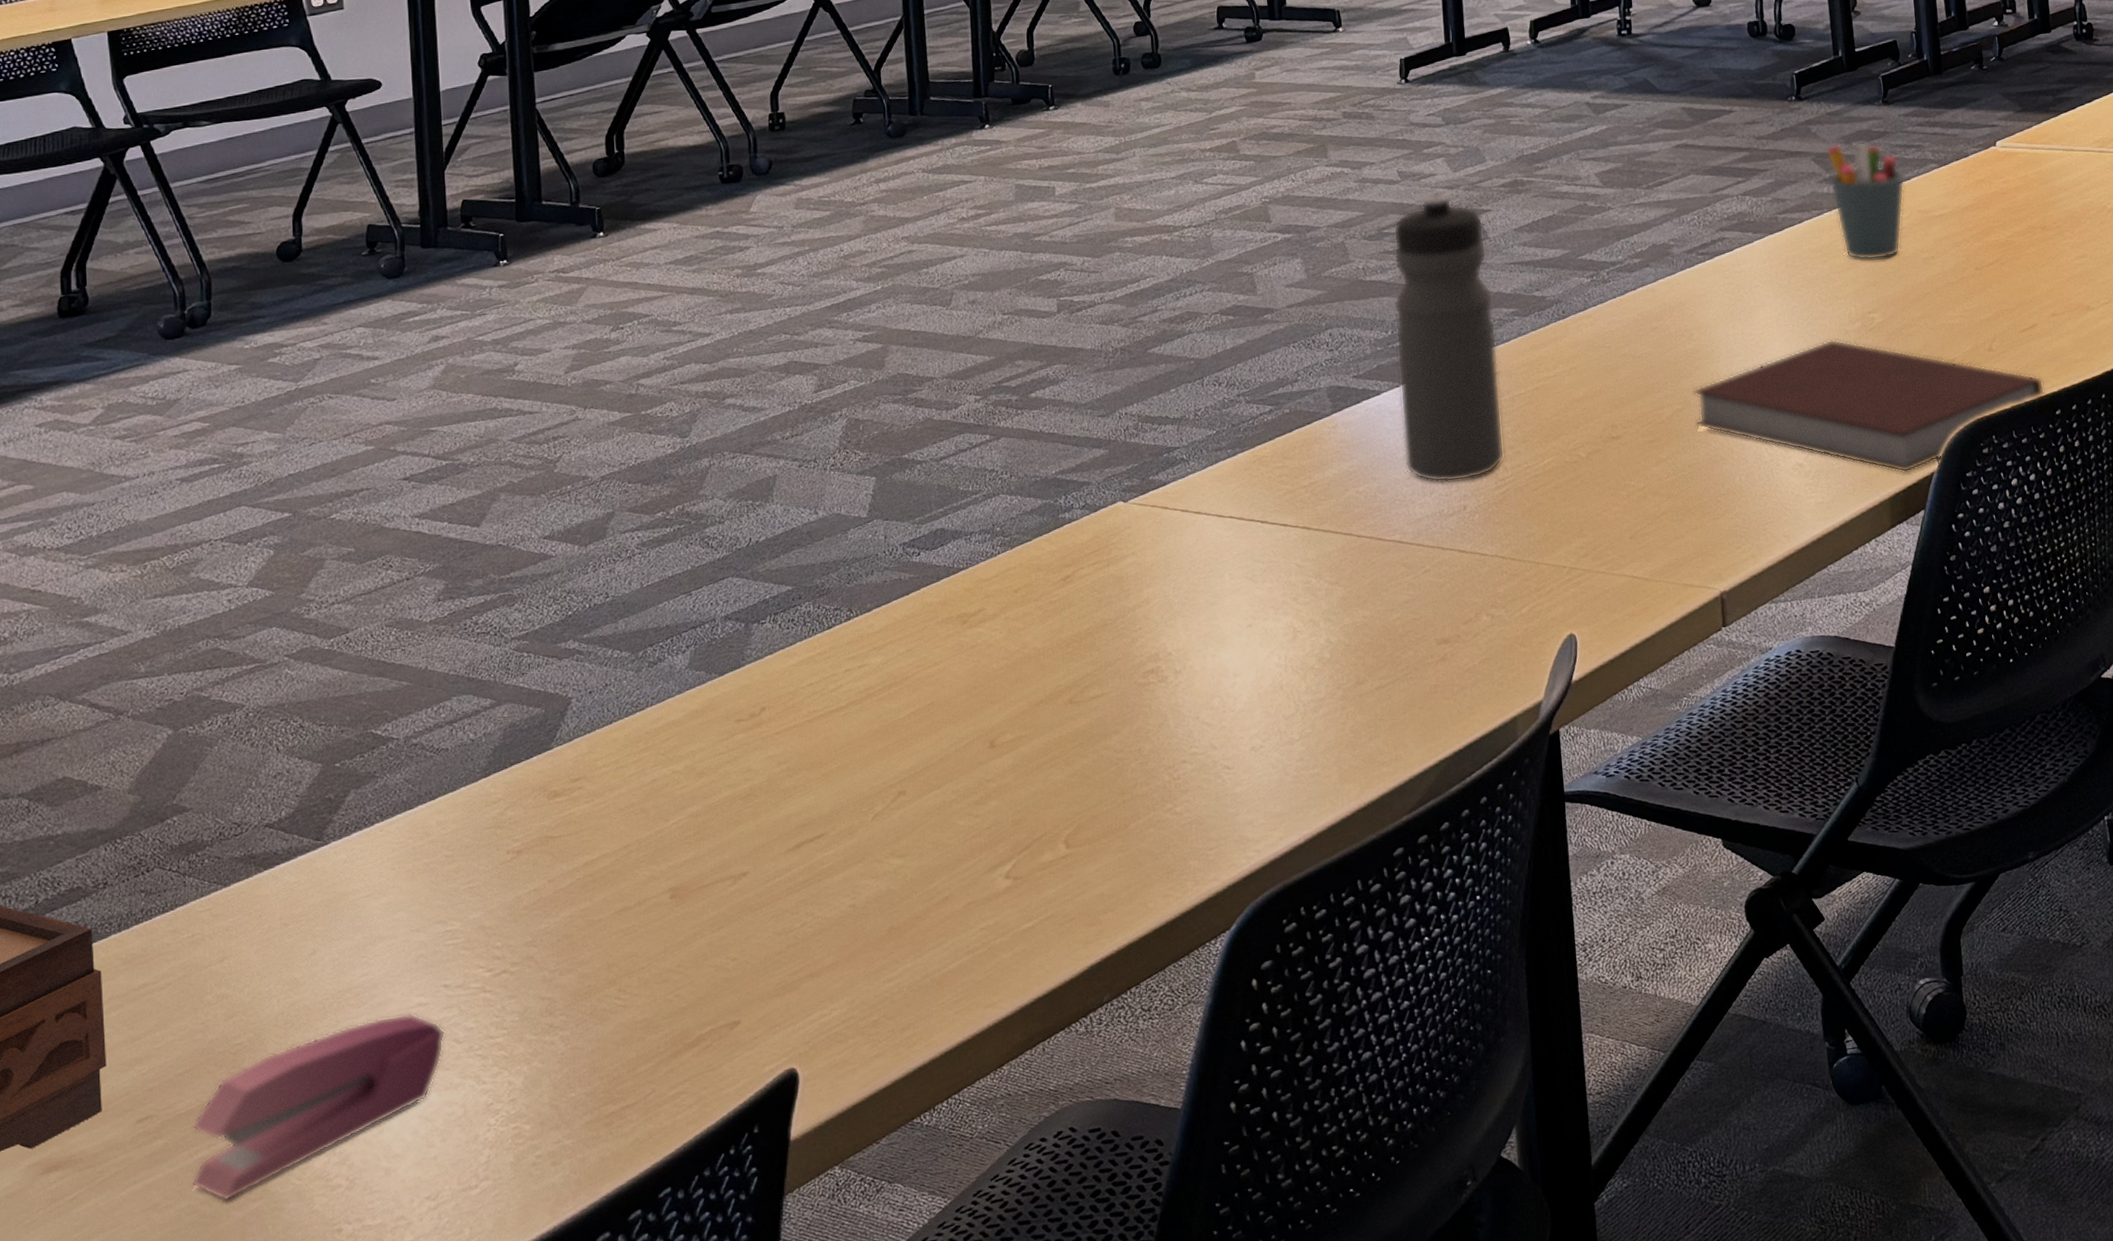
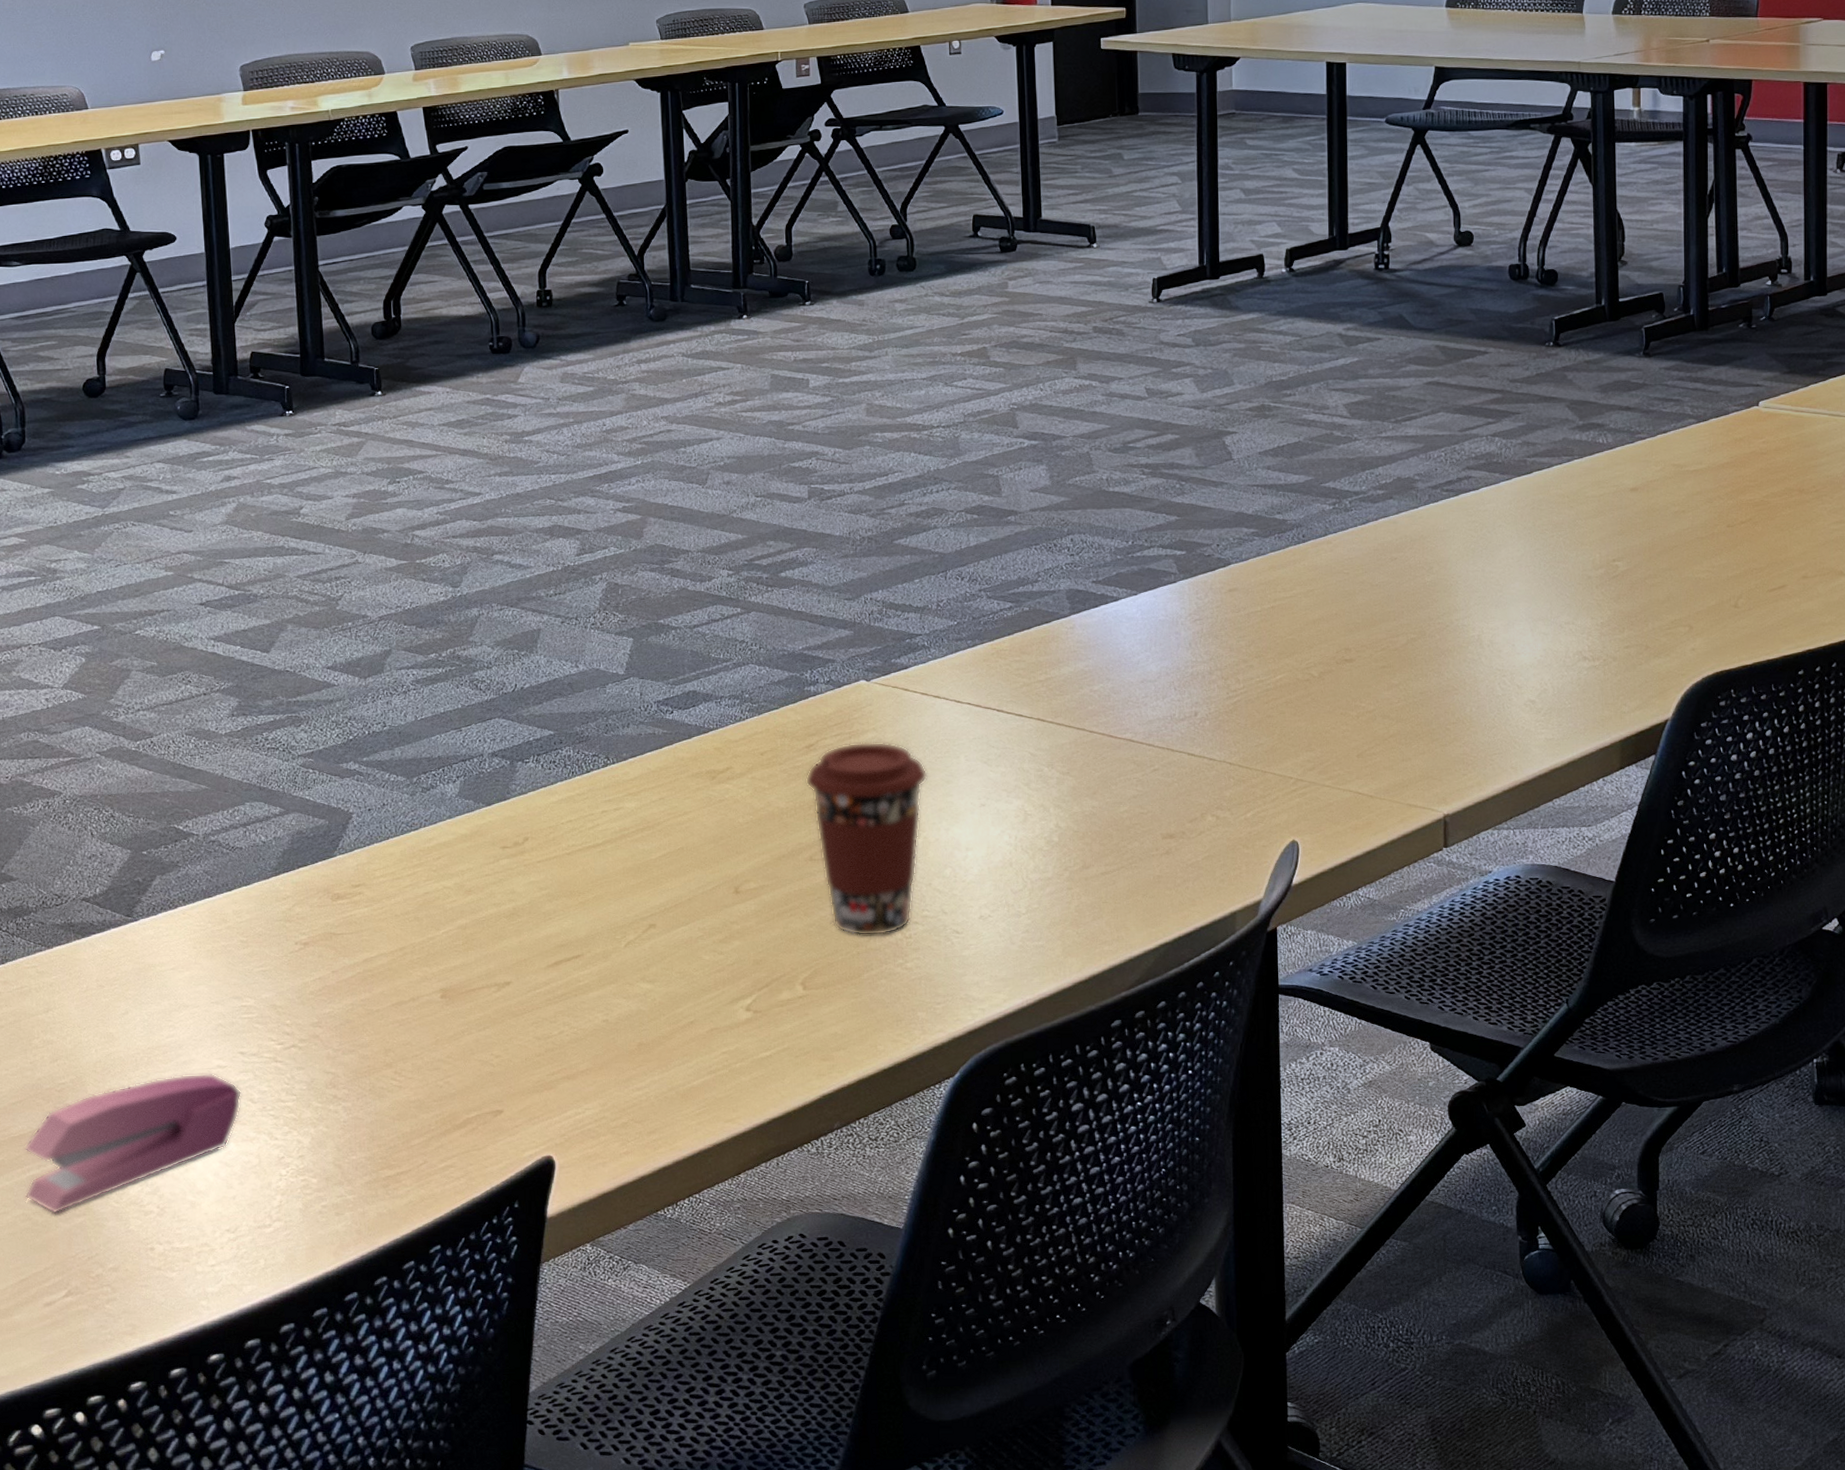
coffee cup: none [1062,566,1191,783] -> present [805,742,928,936]
water bottle: present [1393,191,1505,483] -> none [1135,411,1238,689]
notebook: present [1693,339,2045,473] -> none [1429,583,1789,718]
pen holder: present [1826,141,1906,261] -> none [1581,392,1662,510]

